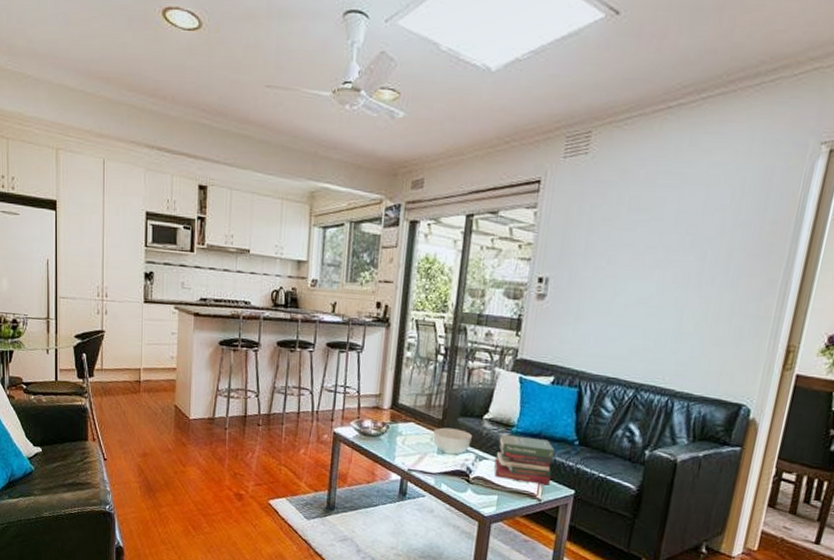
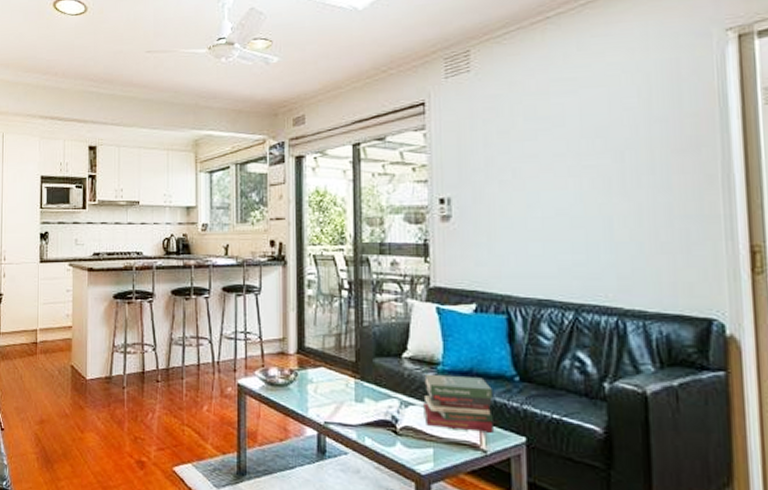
bowl: present [433,427,473,456] -> none [348,370,394,403]

